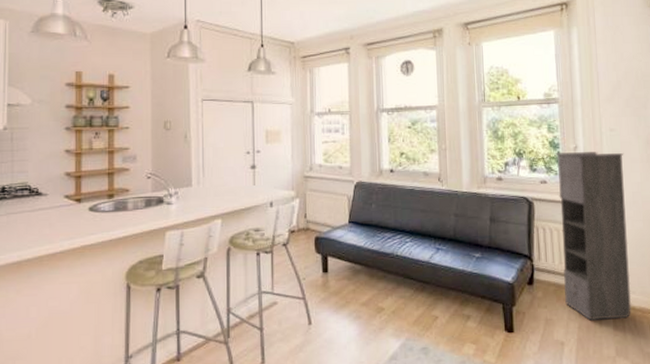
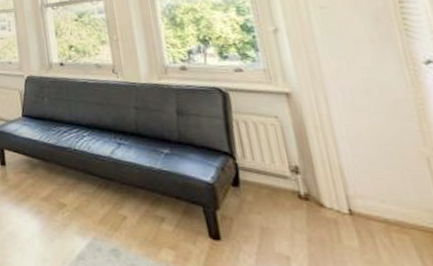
storage cabinet: present [555,152,632,321] -> none [250,33,384,234]

